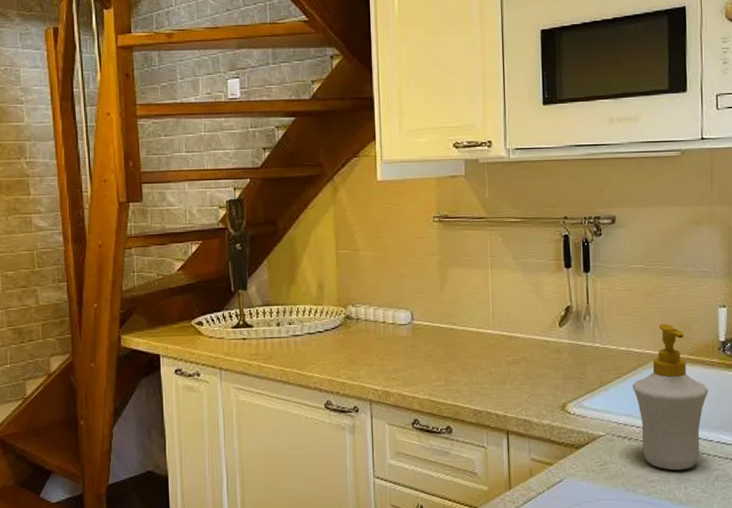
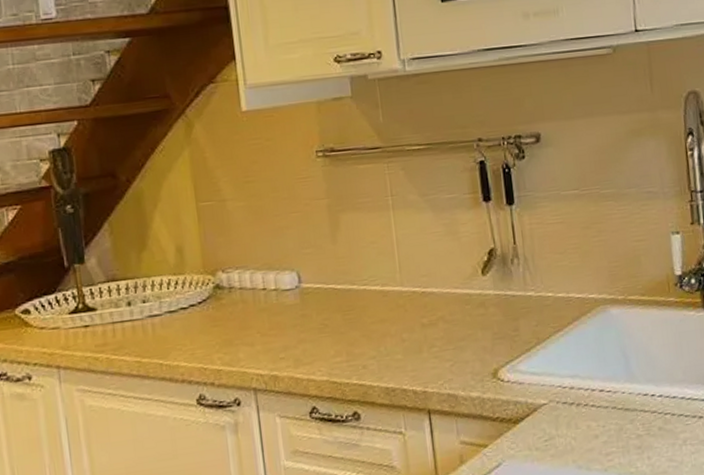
soap bottle: present [632,324,708,471] -> none [575,259,667,438]

